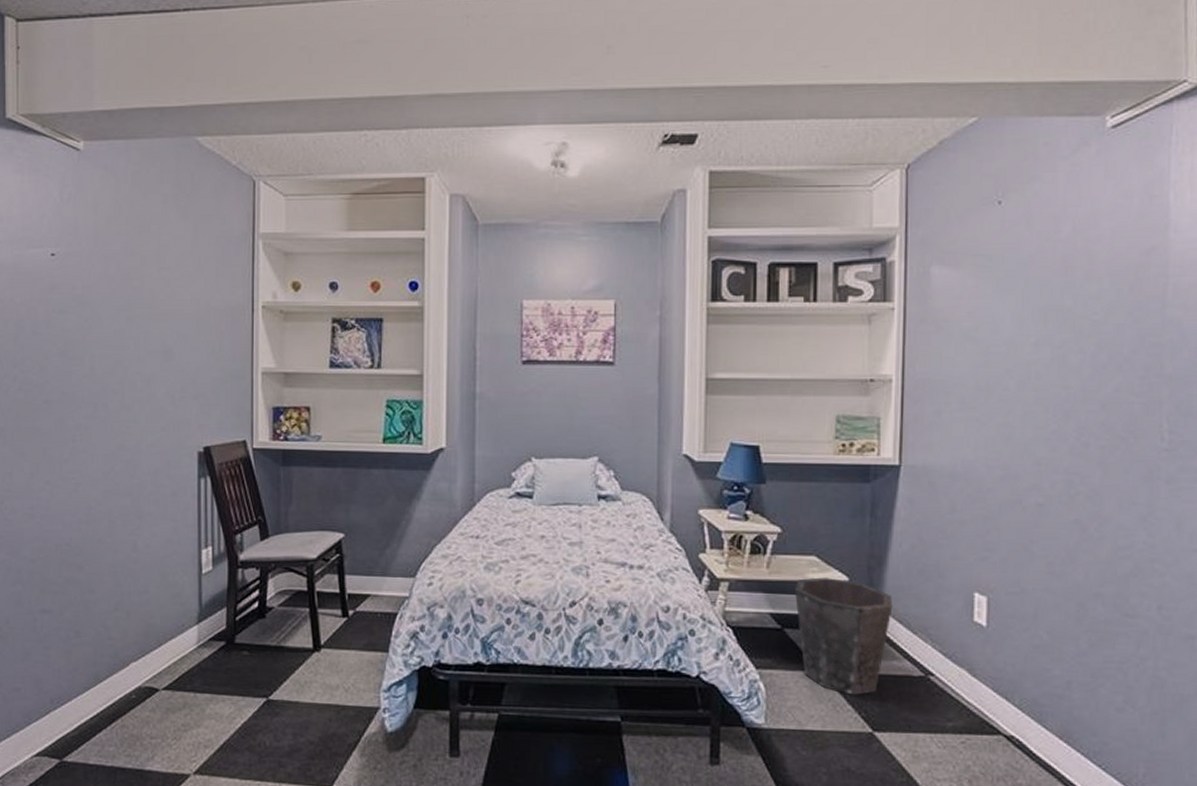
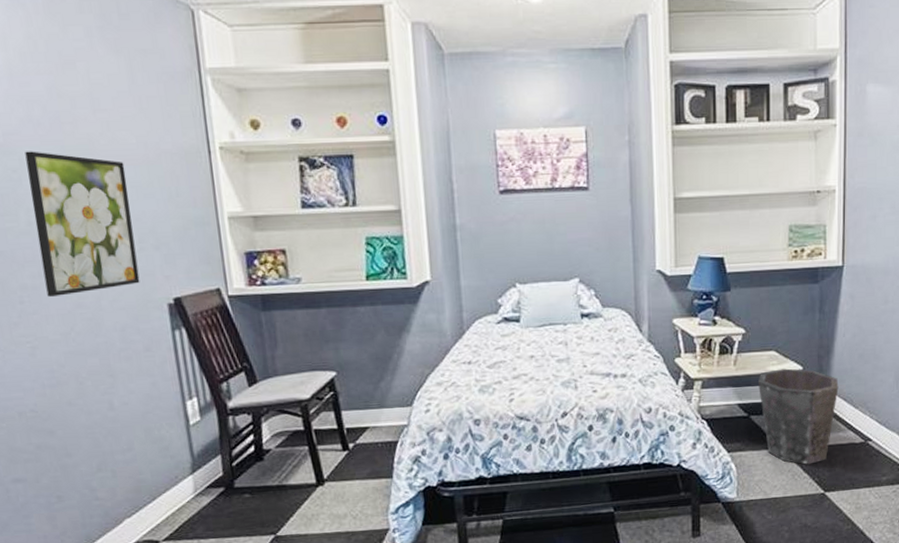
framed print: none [96,303,178,437] -> present [25,151,140,297]

